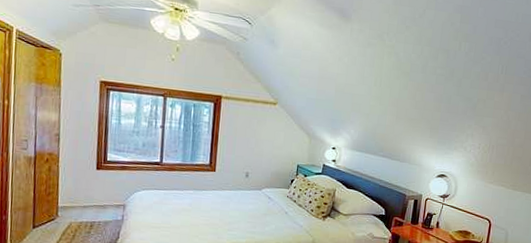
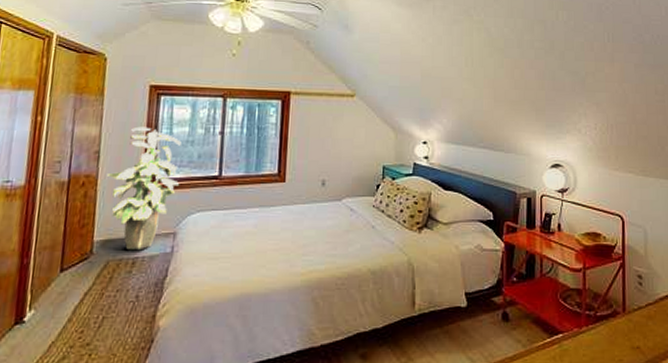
indoor plant: none [66,116,128,216] -> present [106,126,181,249]

